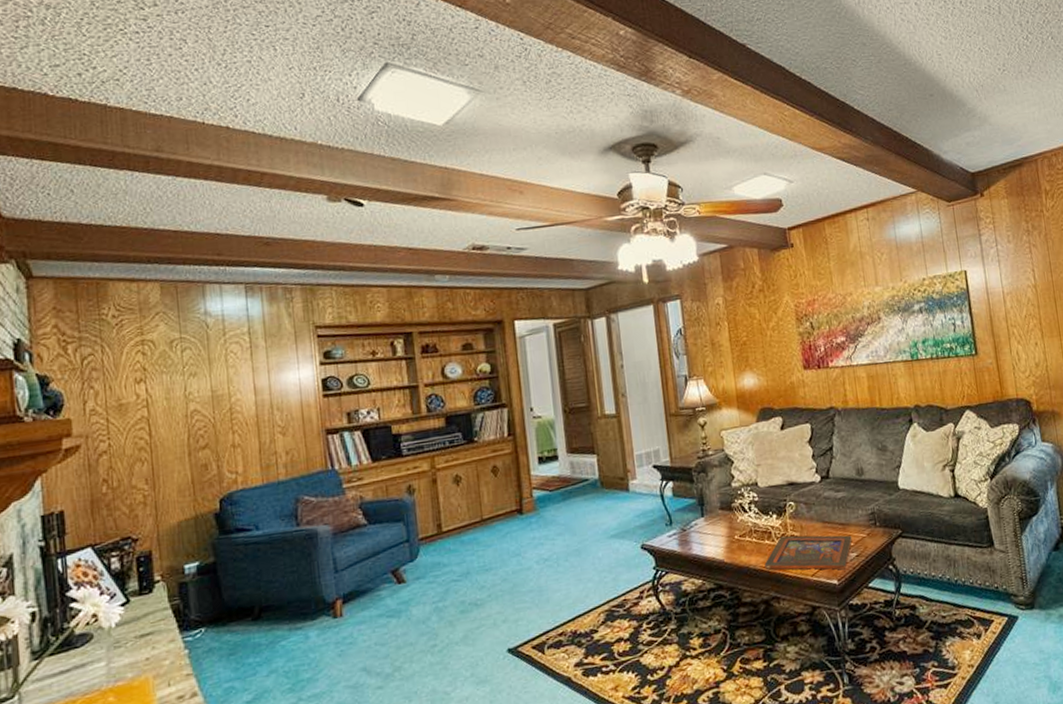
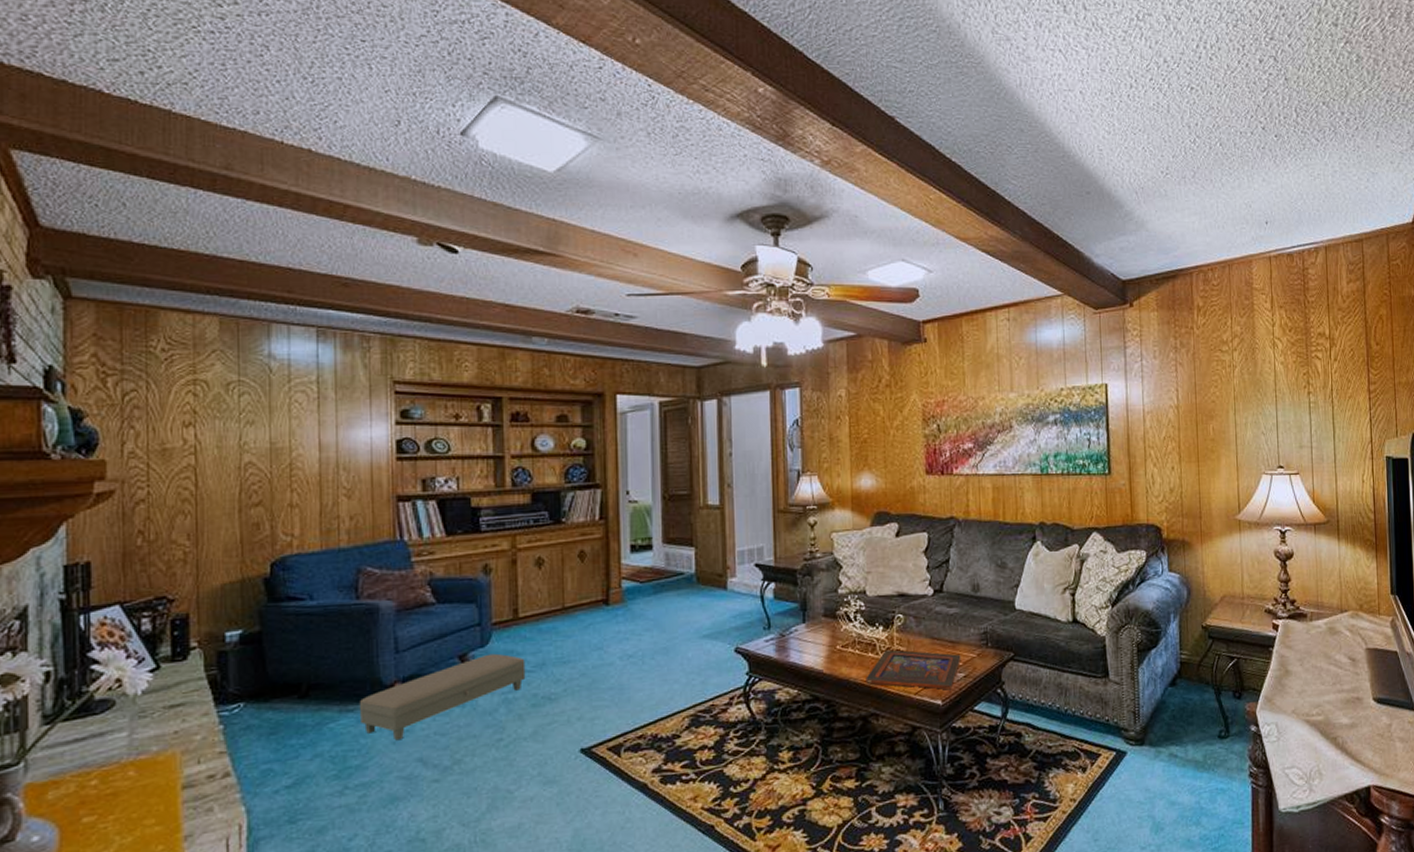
ottoman: none [306,566,453,653] -> present [359,653,526,741]

